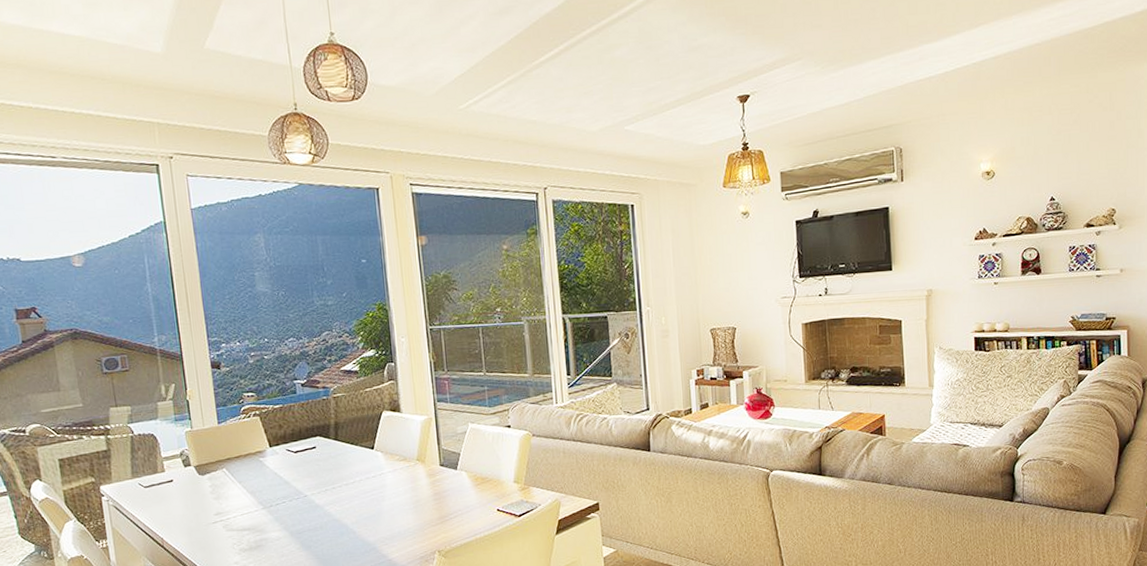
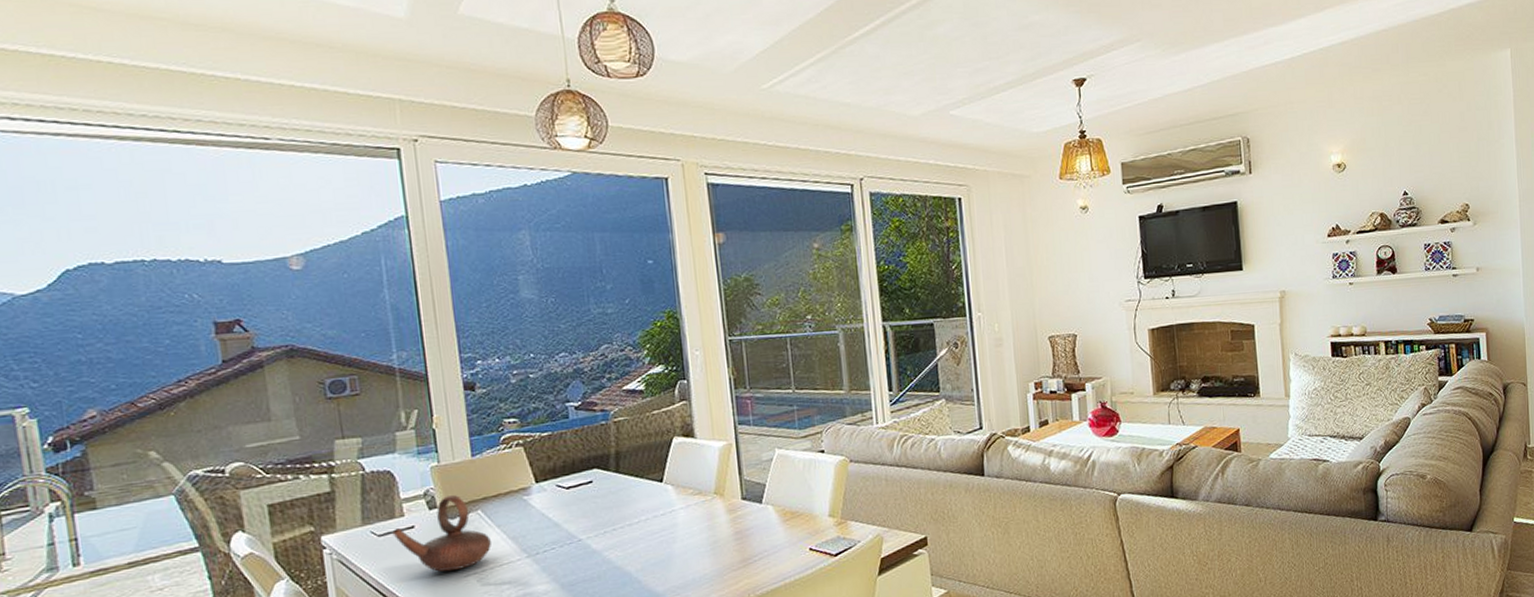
teapot: none [155,455,234,519] -> present [392,494,491,572]

